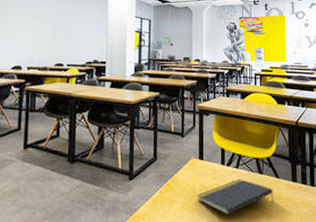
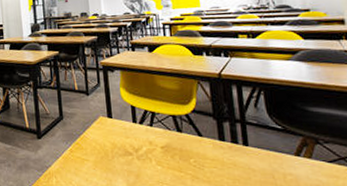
notepad: present [196,178,274,214] -> none [108,136,199,174]

